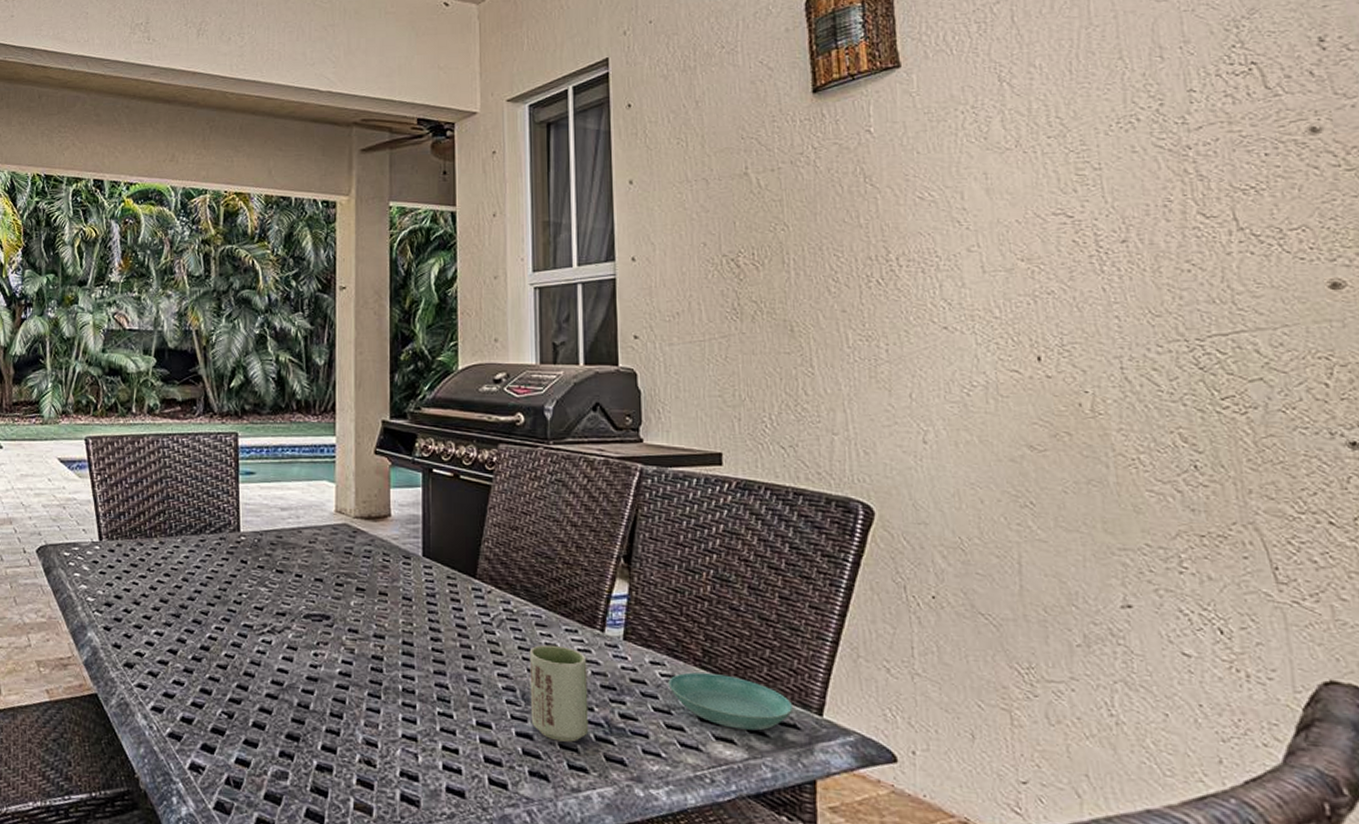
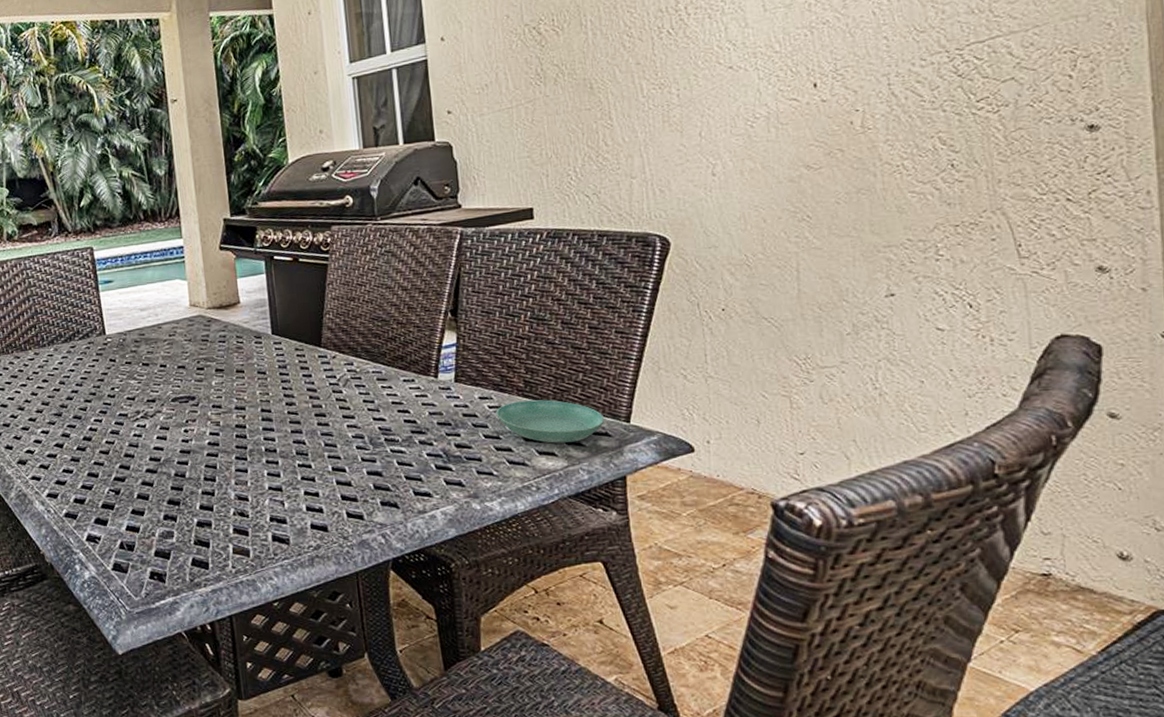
cup: present [529,644,589,743] -> none [373,394,430,474]

